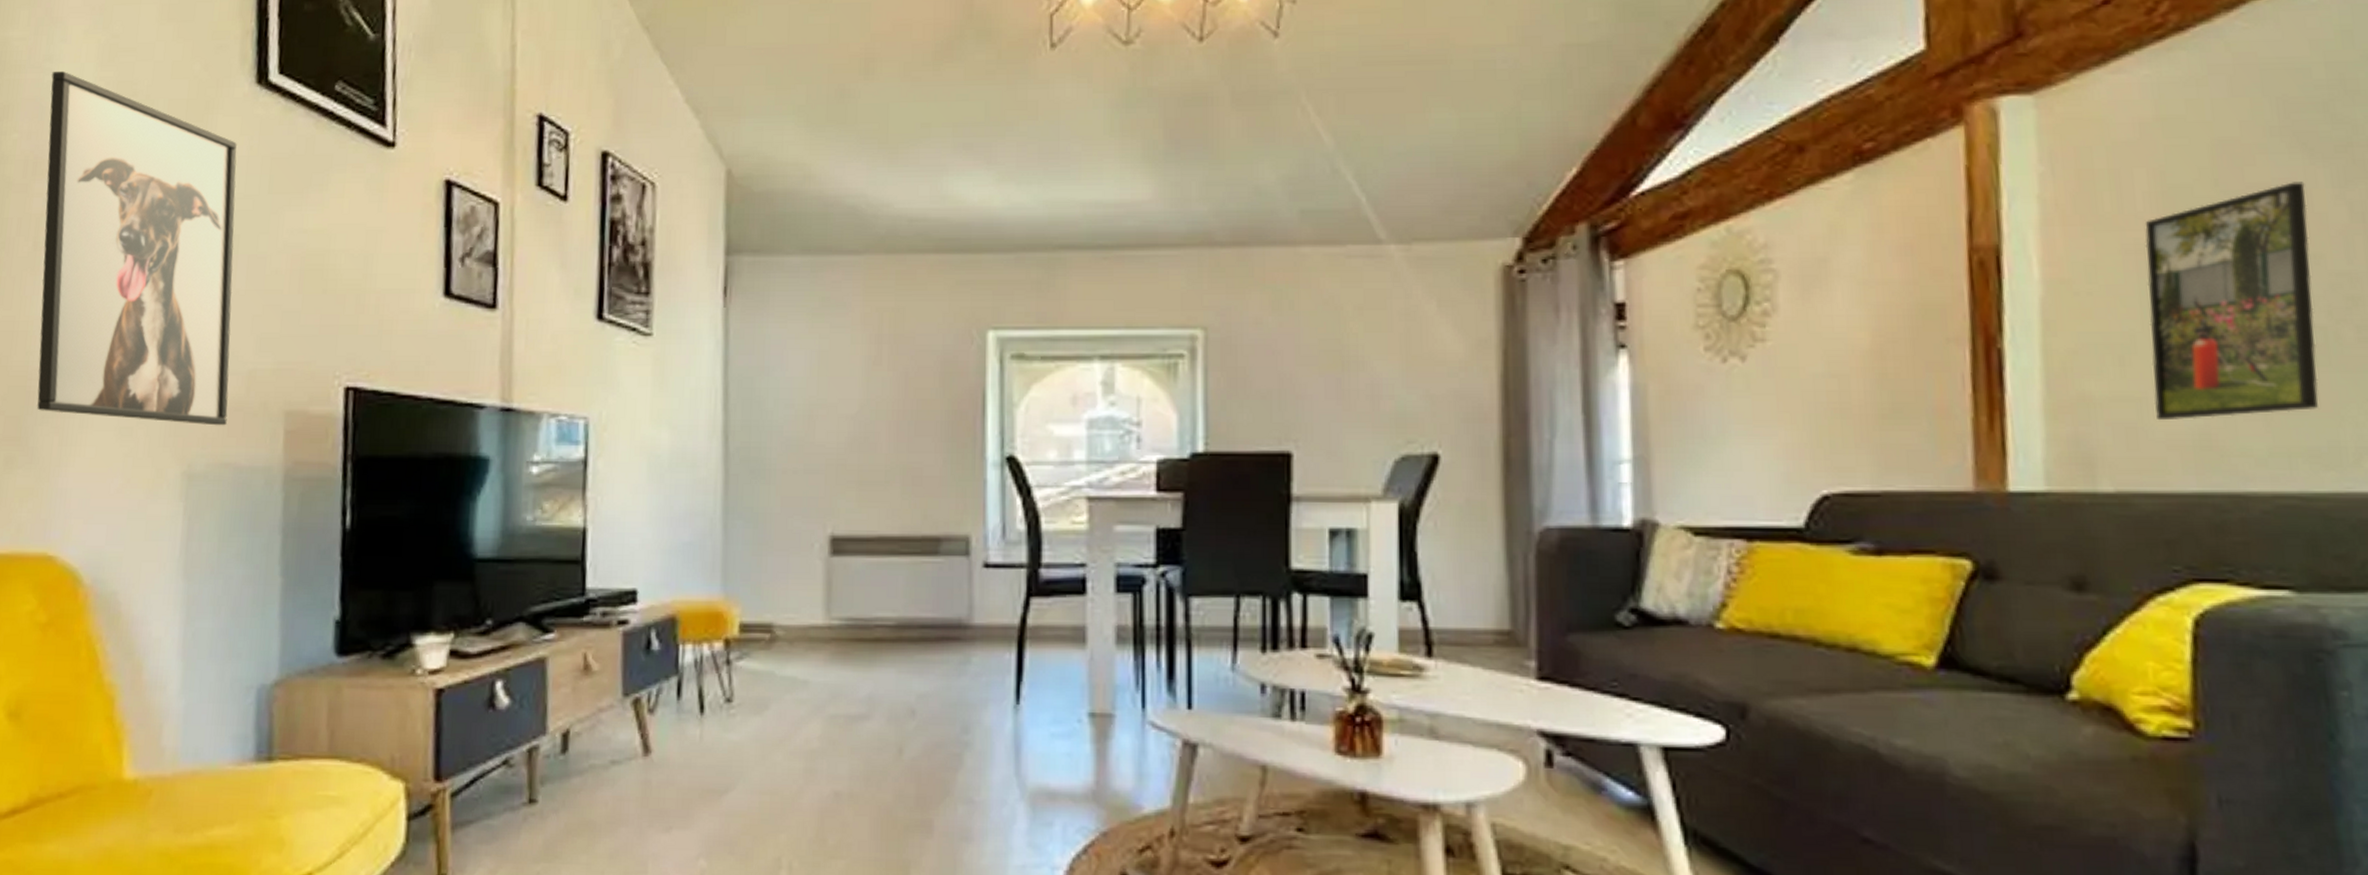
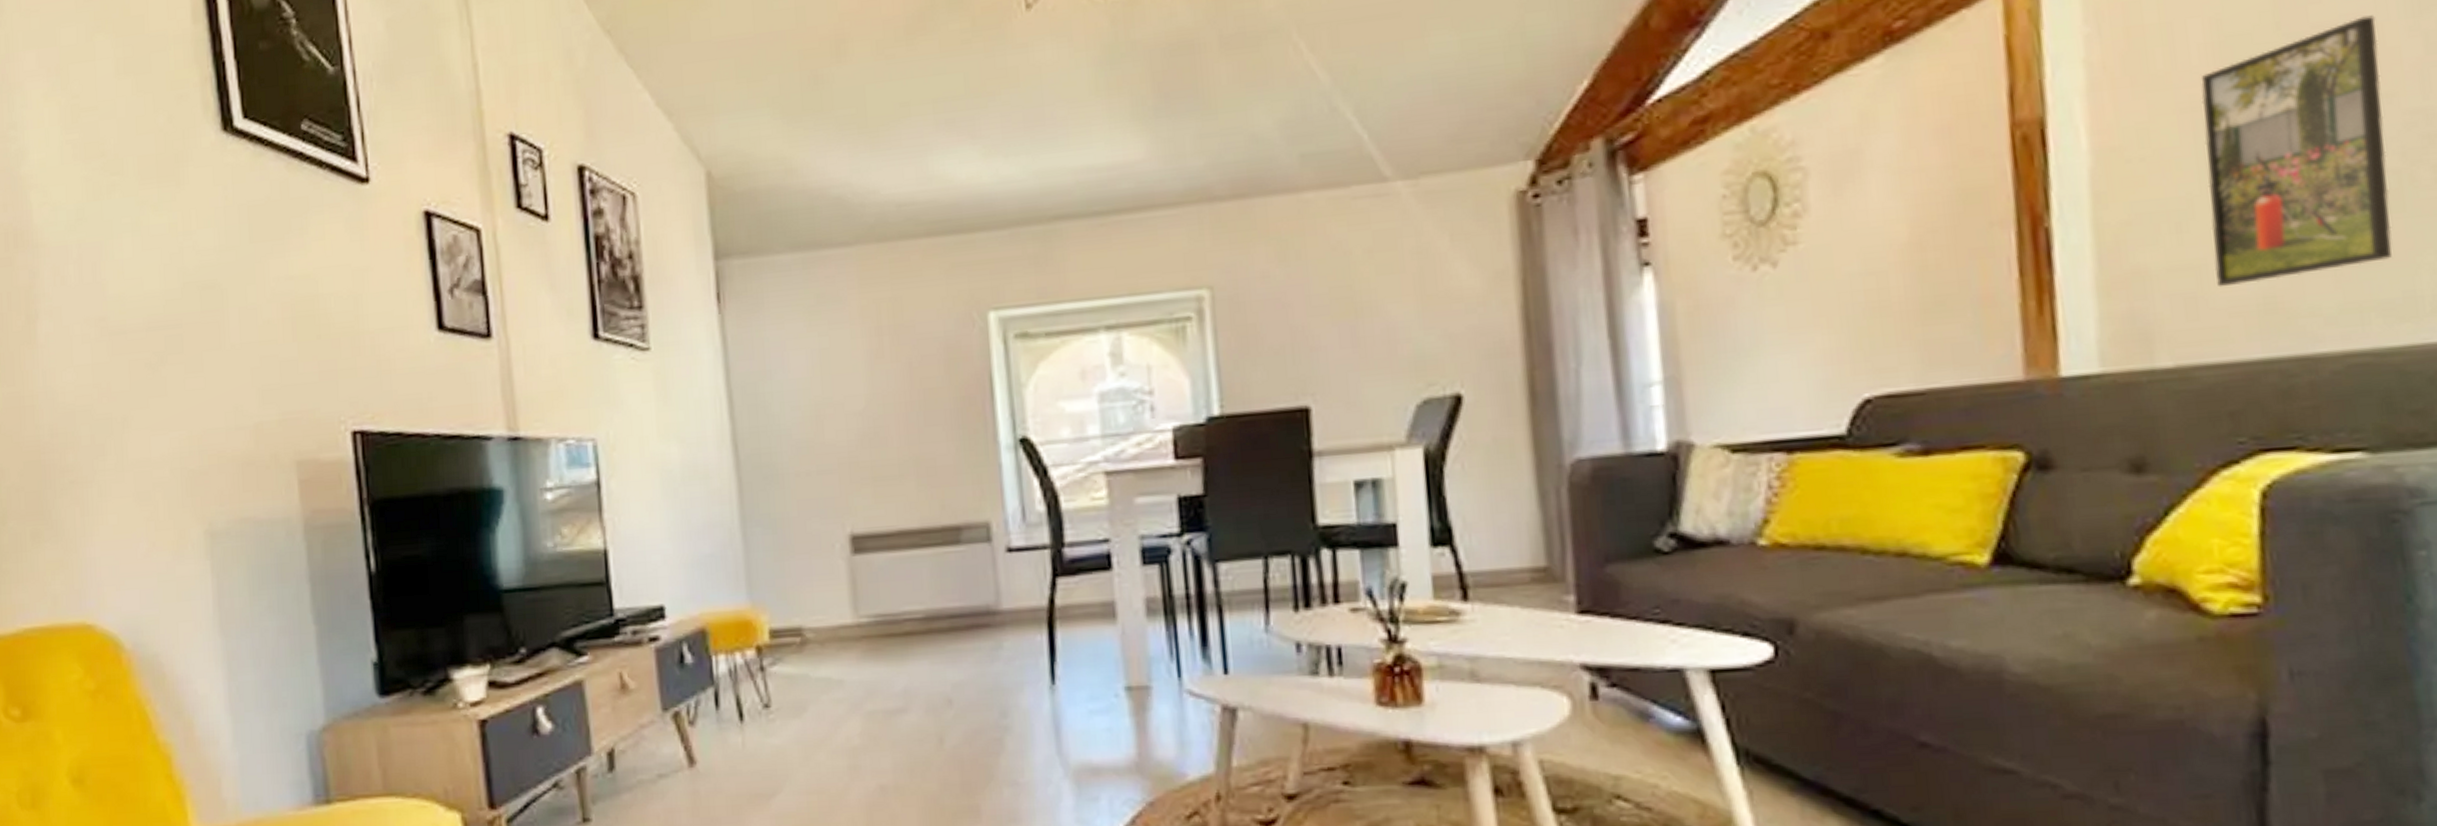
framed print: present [36,70,238,426] -> none [18,137,241,484]

